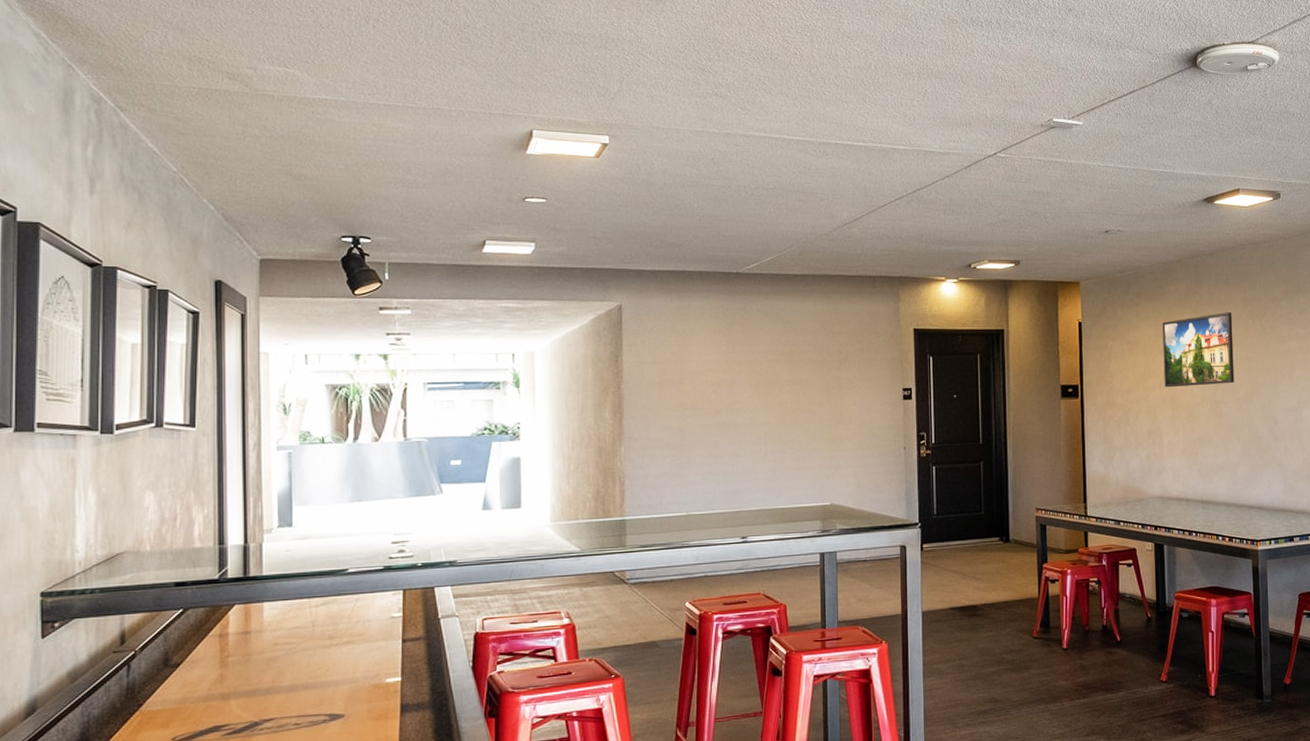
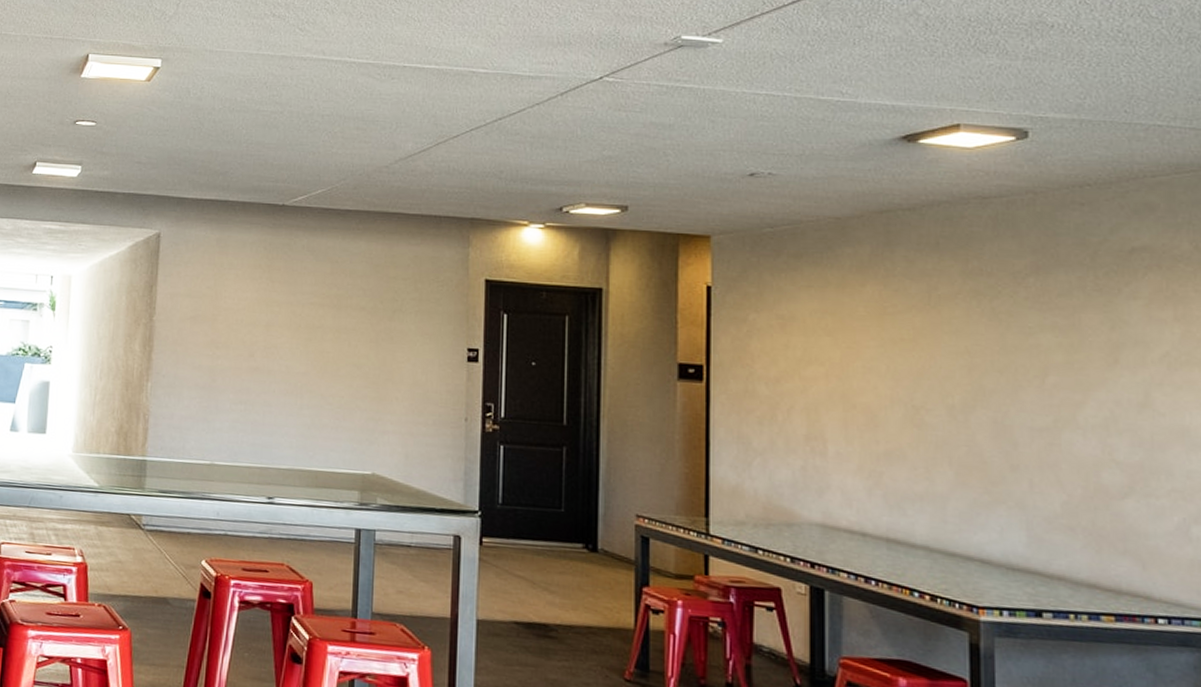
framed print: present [1162,312,1235,388] -> none [831,287,945,384]

